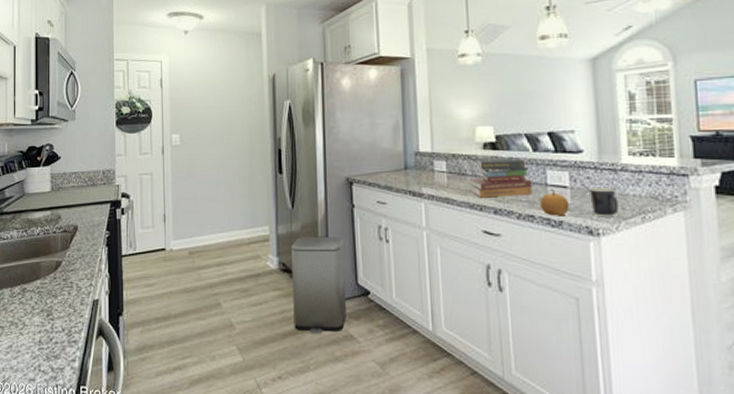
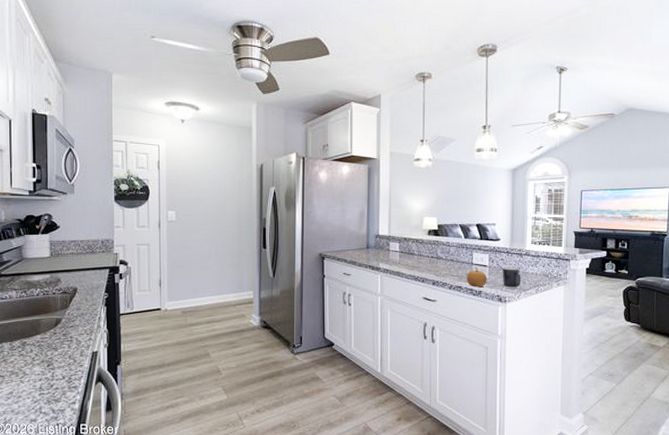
pedal bin: present [291,236,346,335] -> none [271,299,316,377]
books: present [469,157,533,198] -> none [415,242,462,273]

